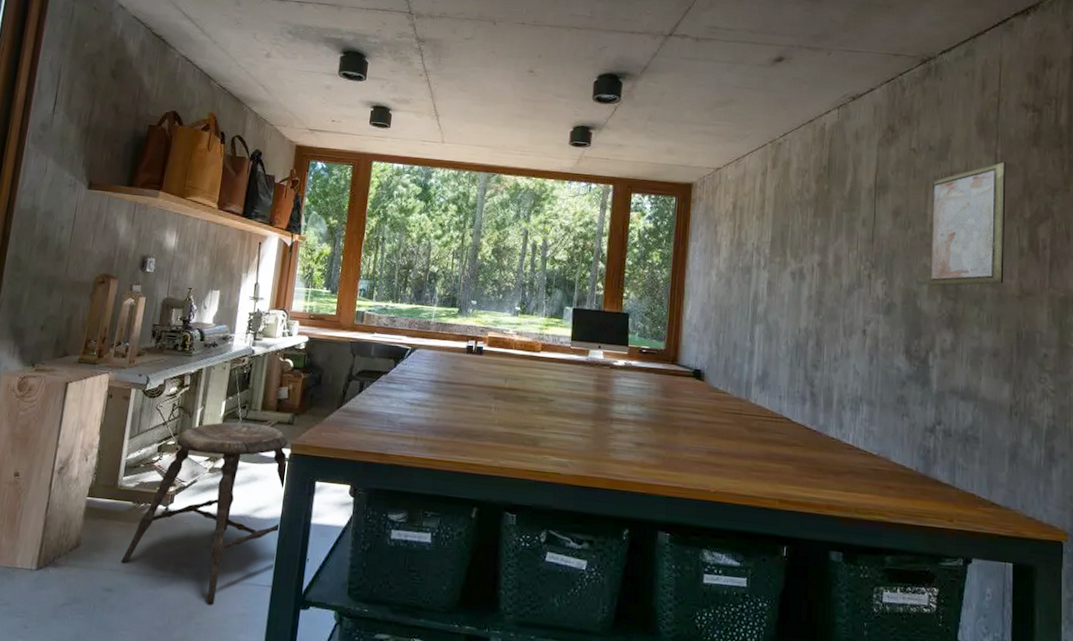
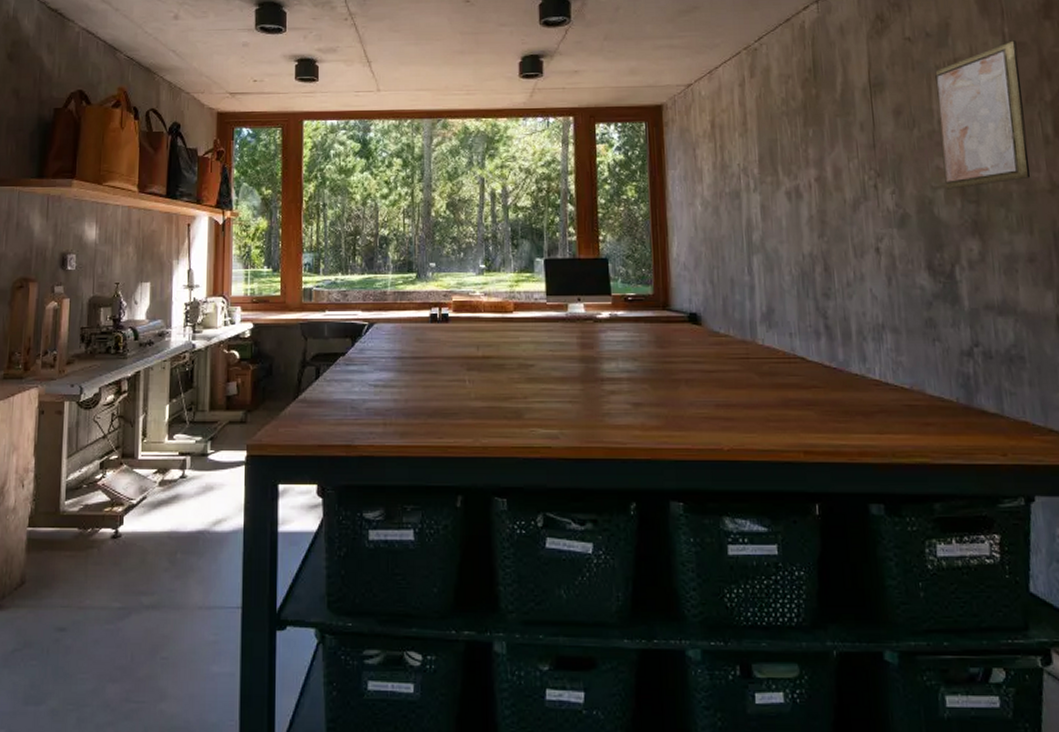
stool: present [121,422,309,604] -> none [72,426,280,634]

